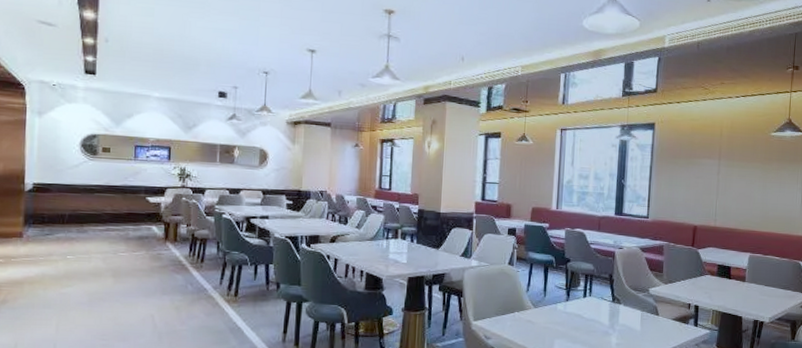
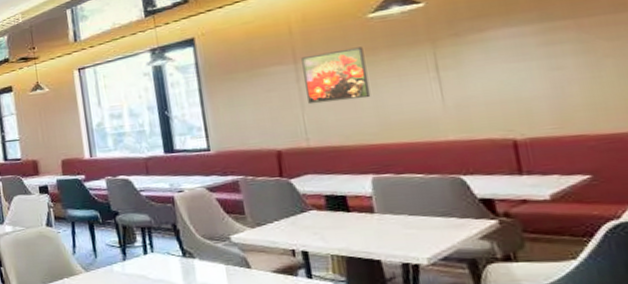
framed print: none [722,155,763,196] -> present [301,47,371,105]

